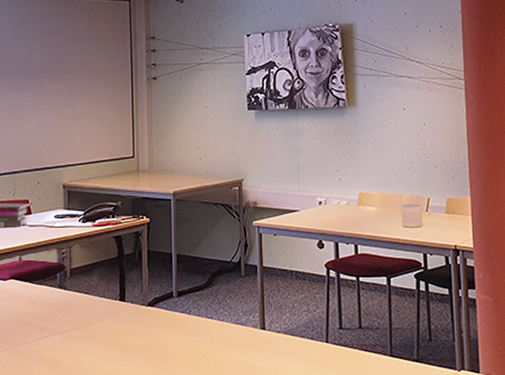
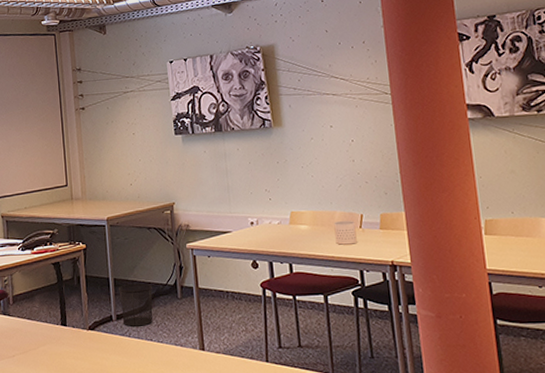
waste bin: none [181,260,216,304] -> present [119,283,153,327]

